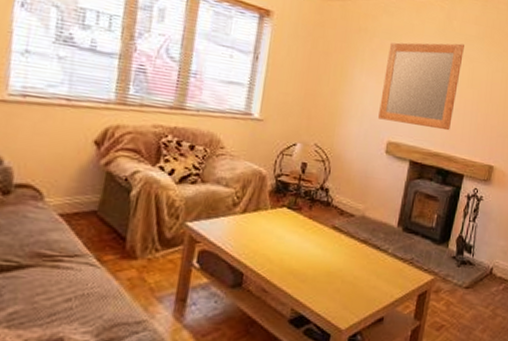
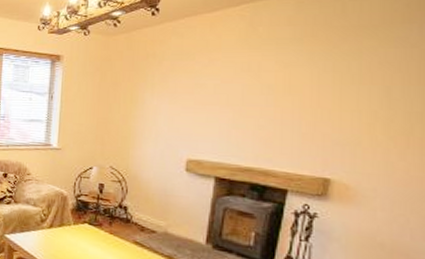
home mirror: present [378,42,464,131] -> none [175,49,275,144]

